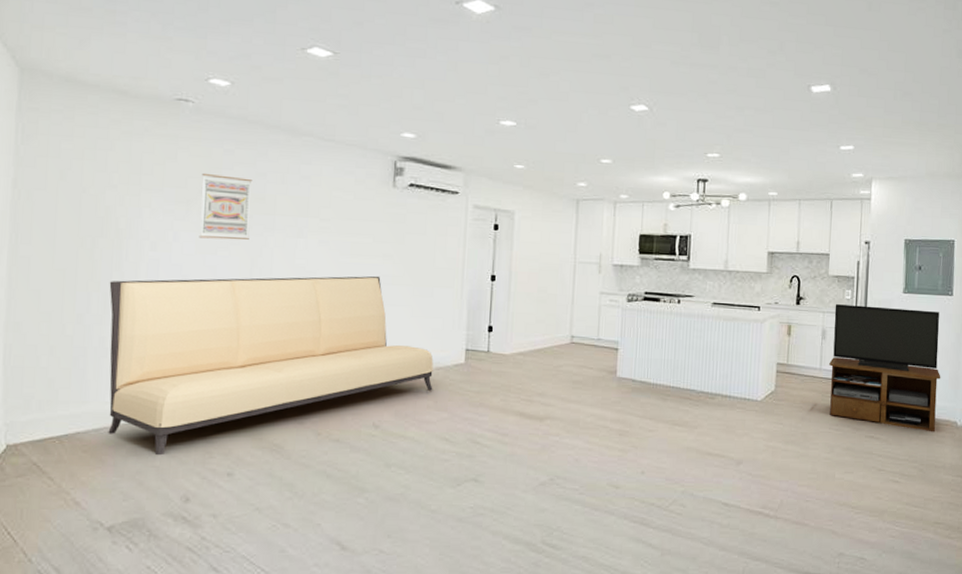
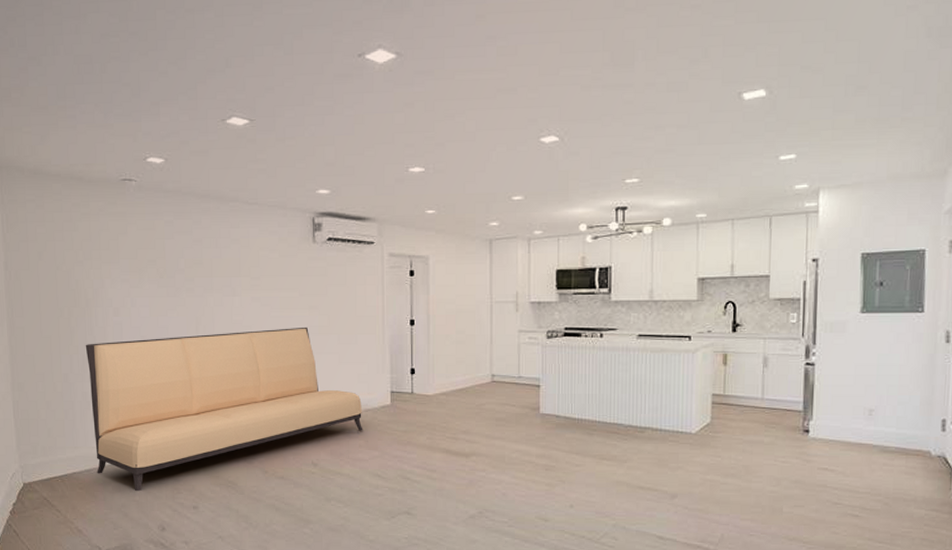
wall art: present [198,172,253,240] -> none [149,243,193,302]
tv stand: present [829,304,941,432] -> none [773,329,910,463]

